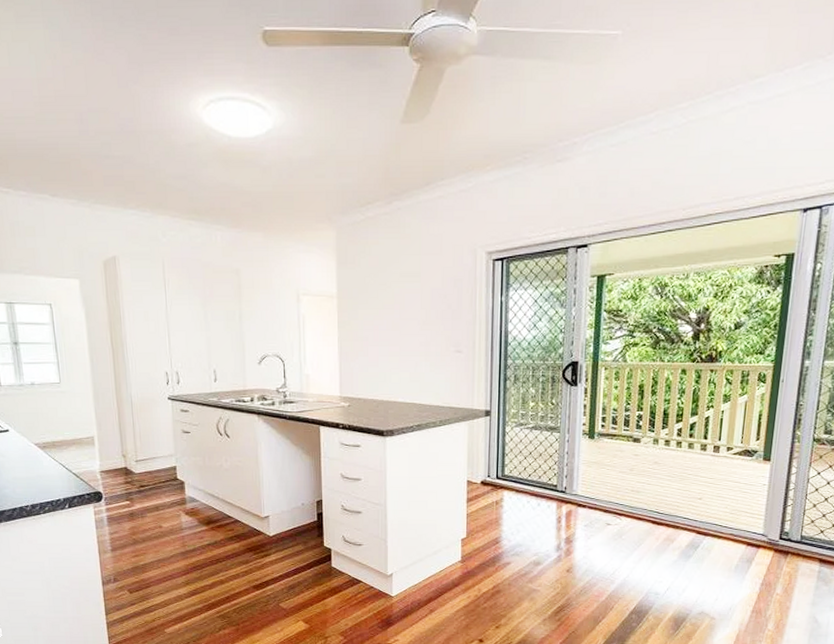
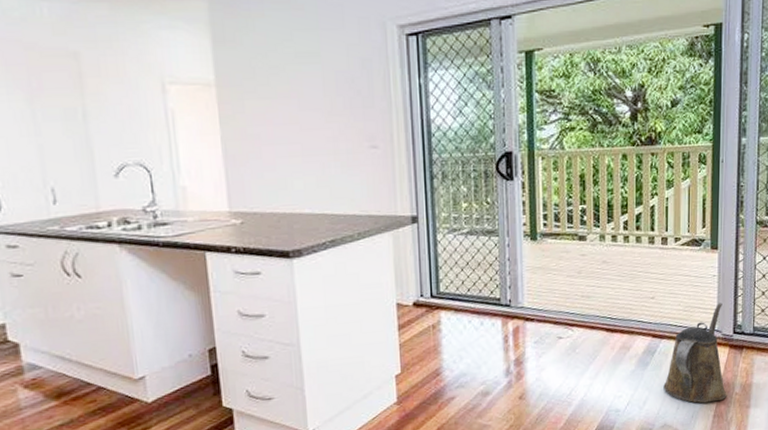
watering can: none [703,510,771,599] -> present [663,302,727,404]

